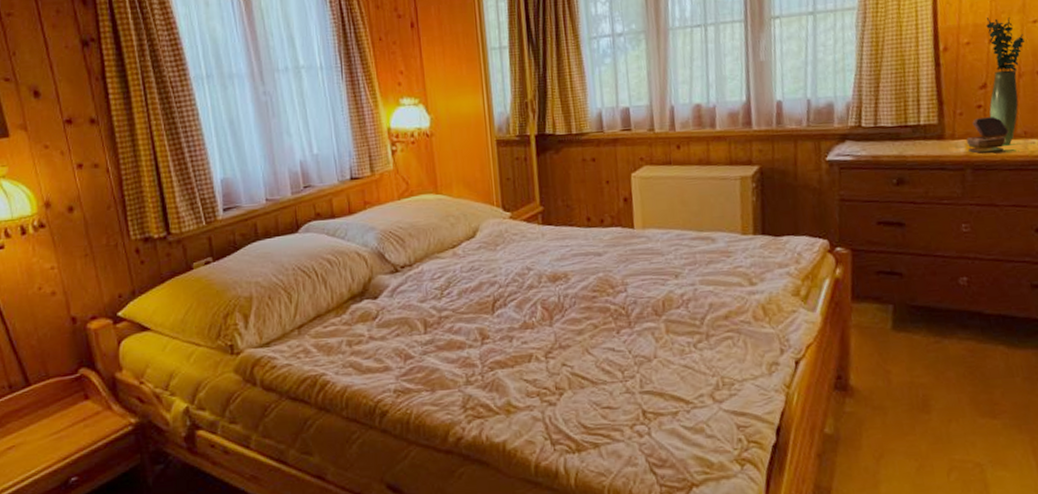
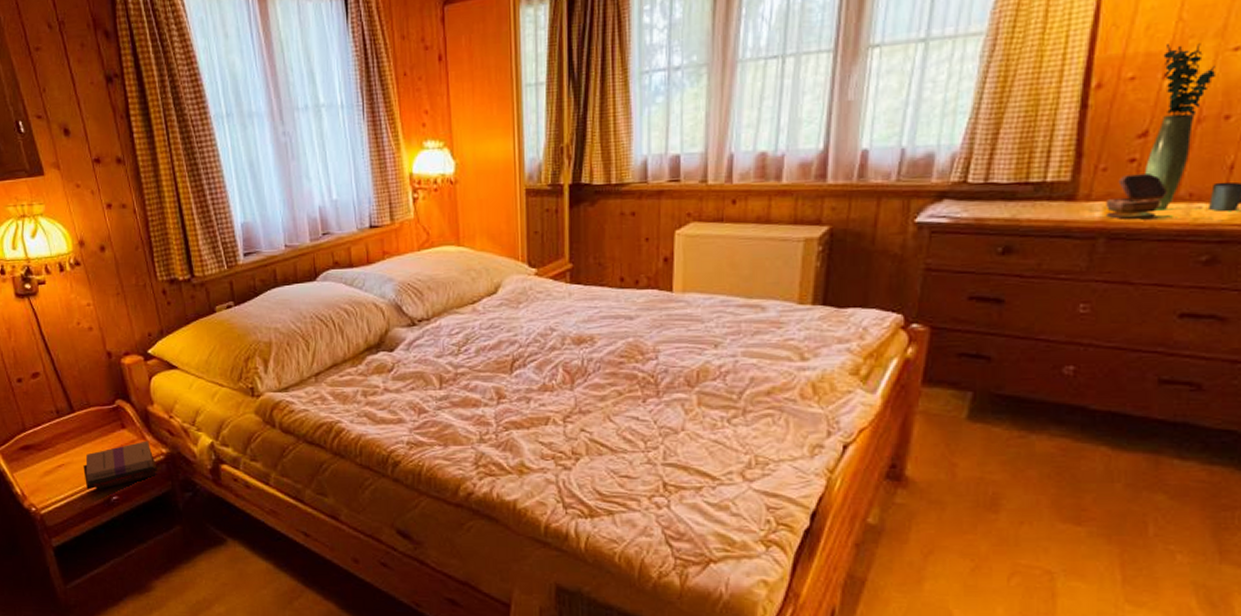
books: none [38,411,124,473] -> present [83,441,157,490]

